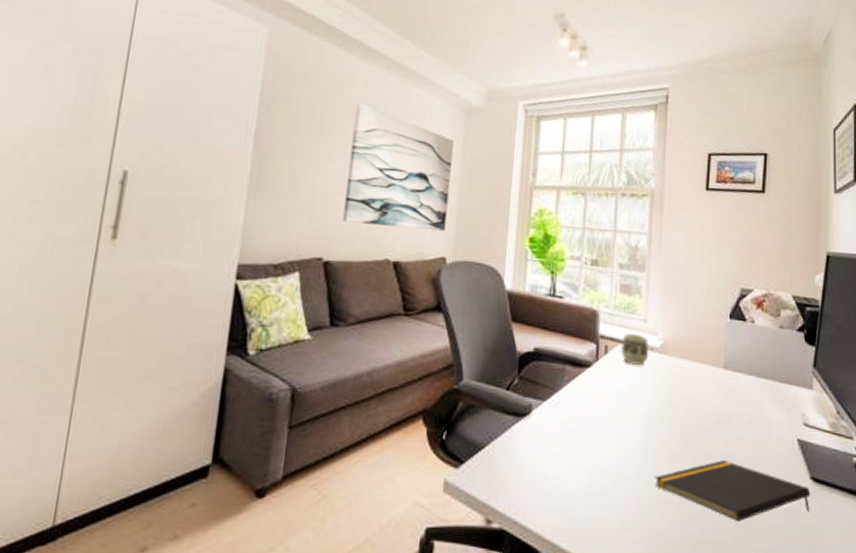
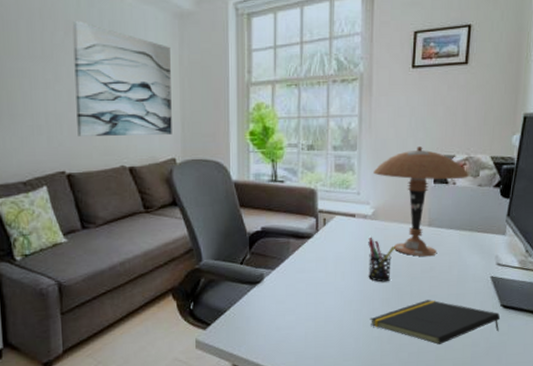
cup: present [620,332,650,366] -> none [337,205,363,233]
pen holder: none [654,375,686,432] -> present [368,238,395,282]
table lamp: none [663,275,769,406] -> present [374,147,469,257]

